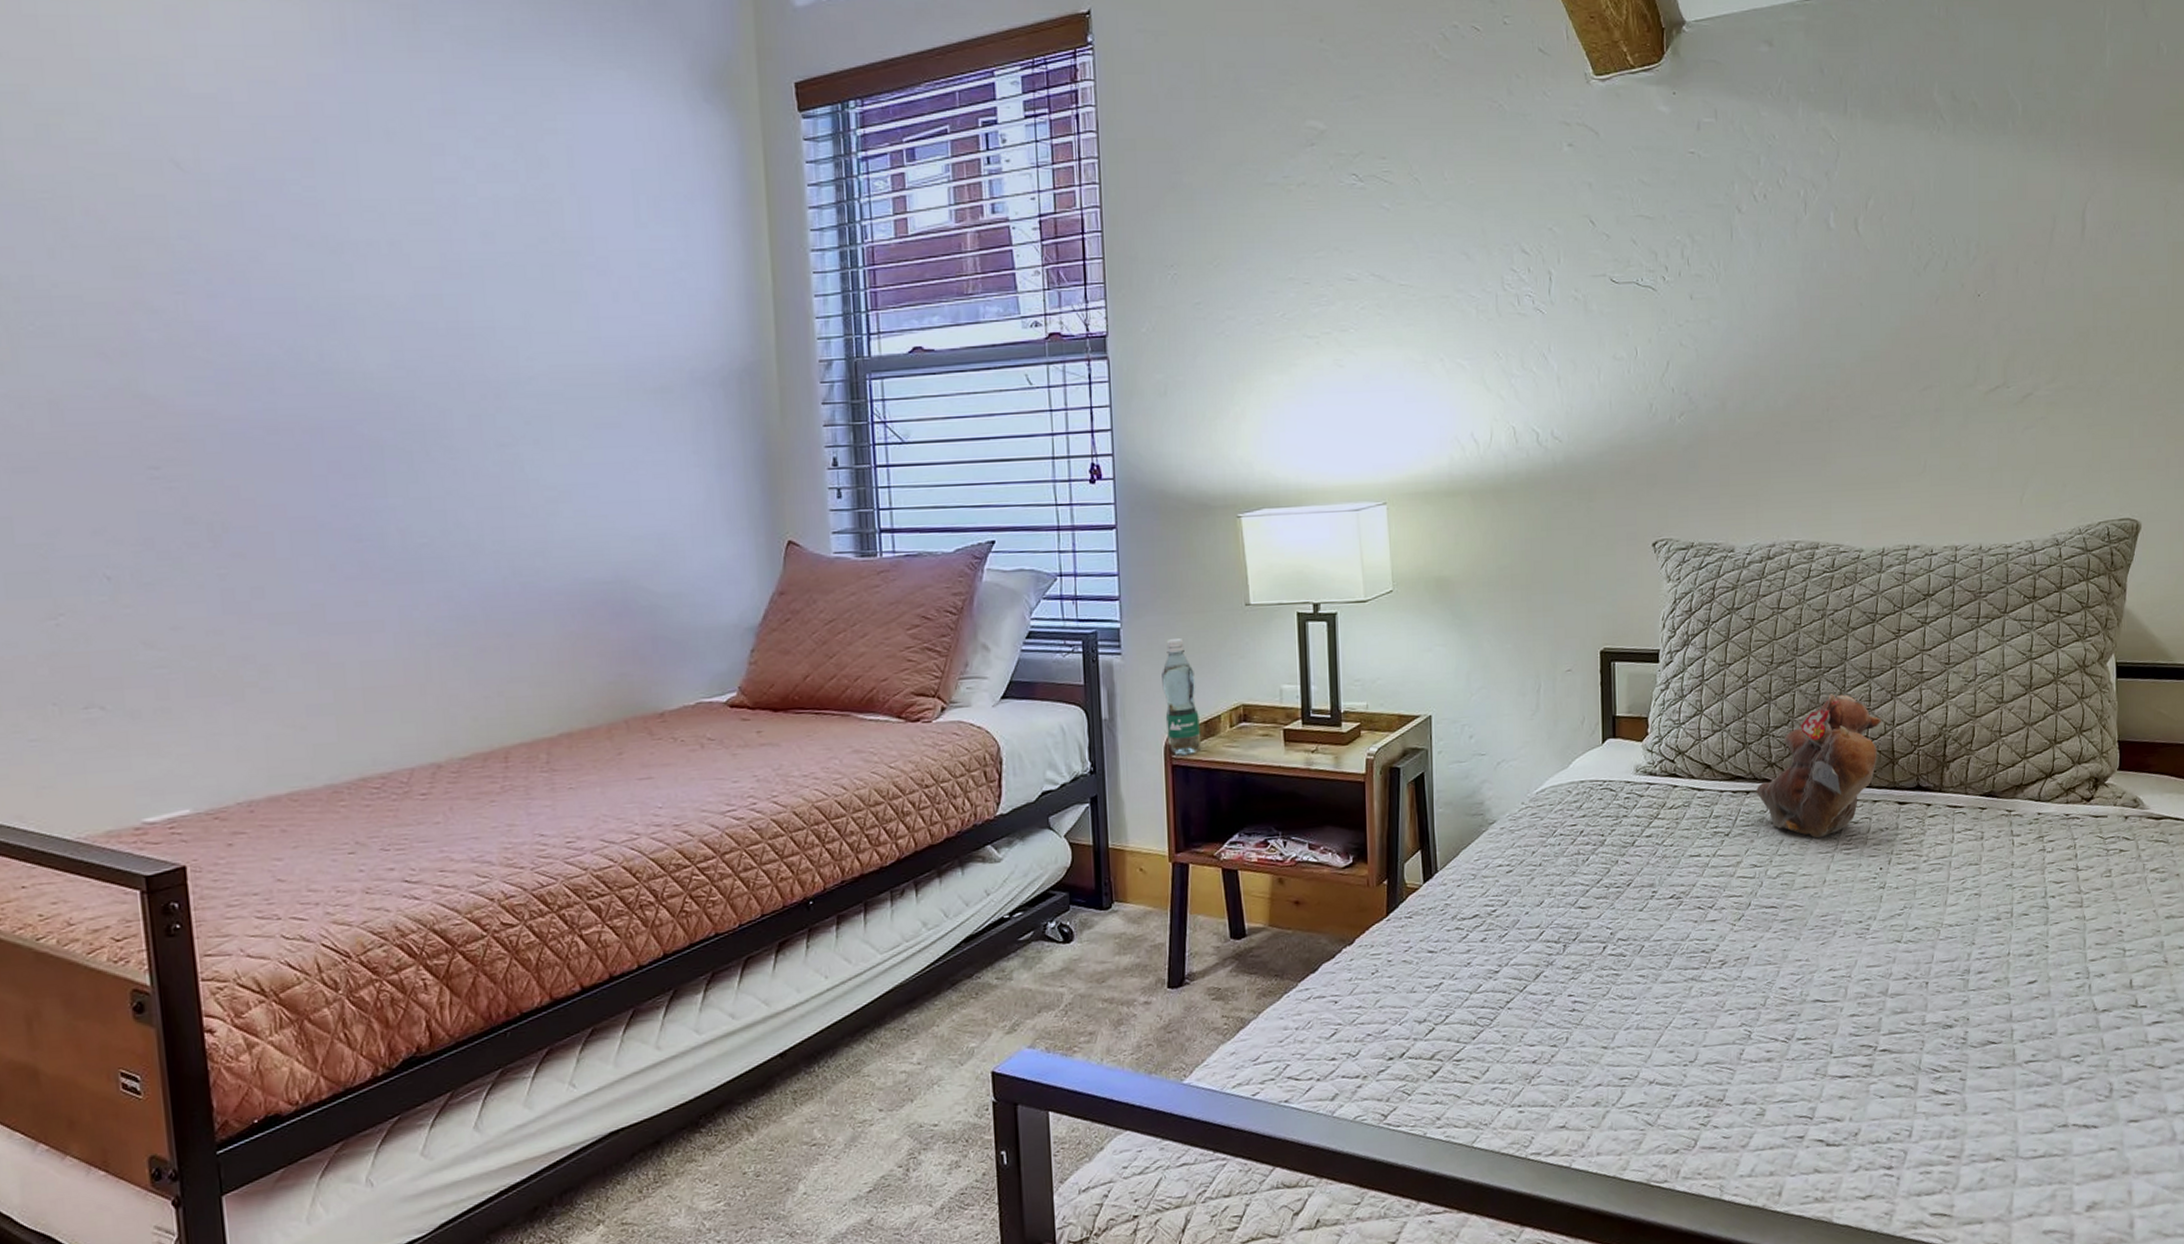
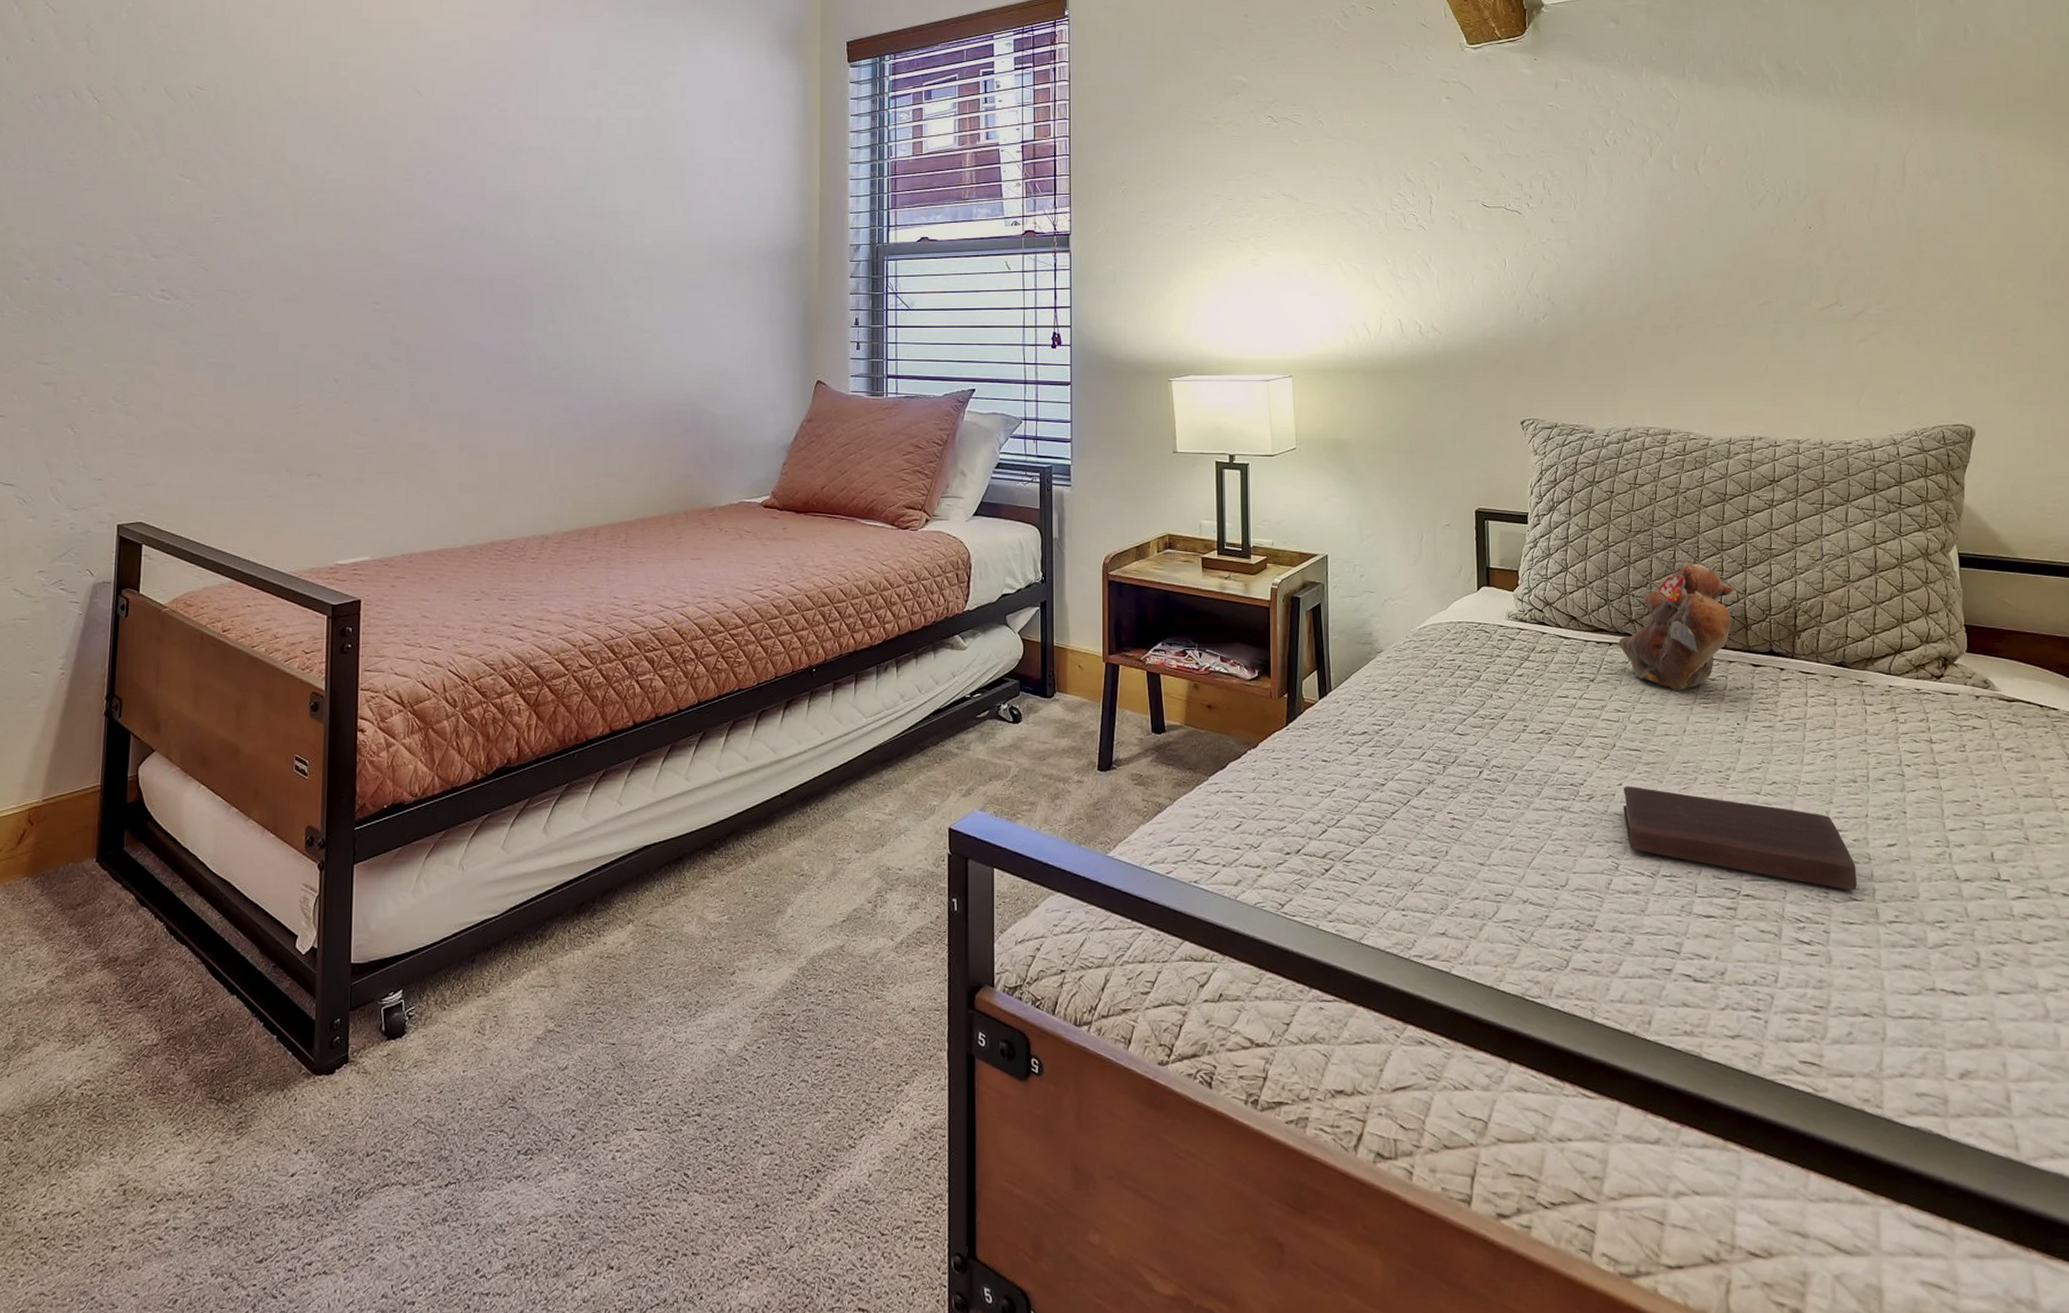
bottle: present [1162,637,1202,756] -> none [1103,475,1133,573]
book: none [1757,946,1995,1034] -> present [1623,785,1857,890]

